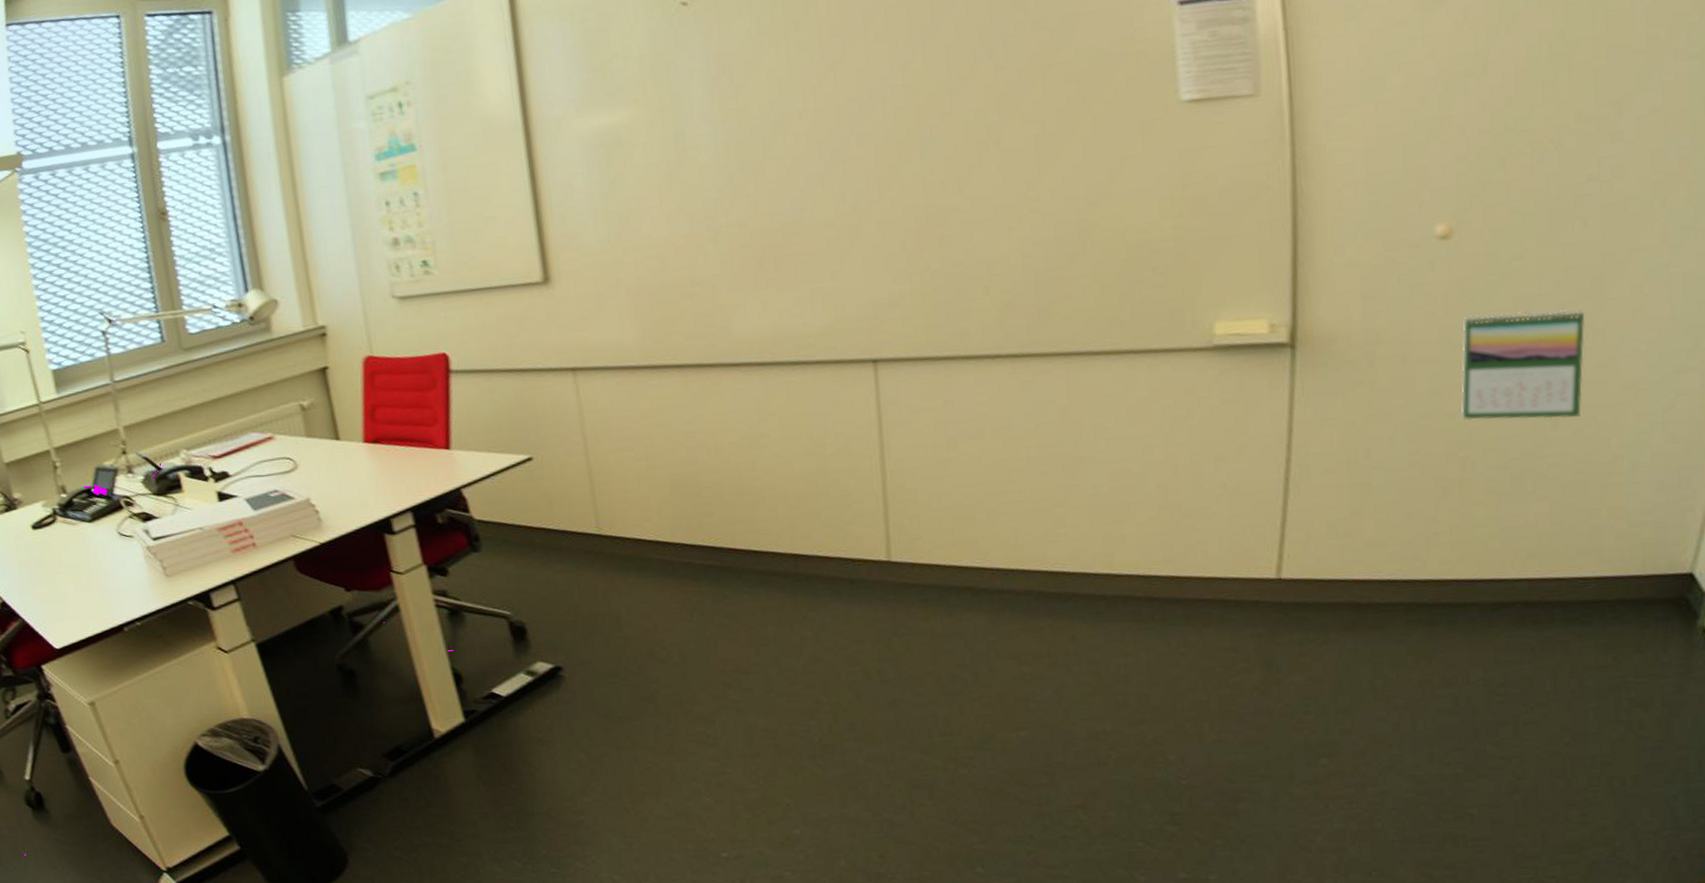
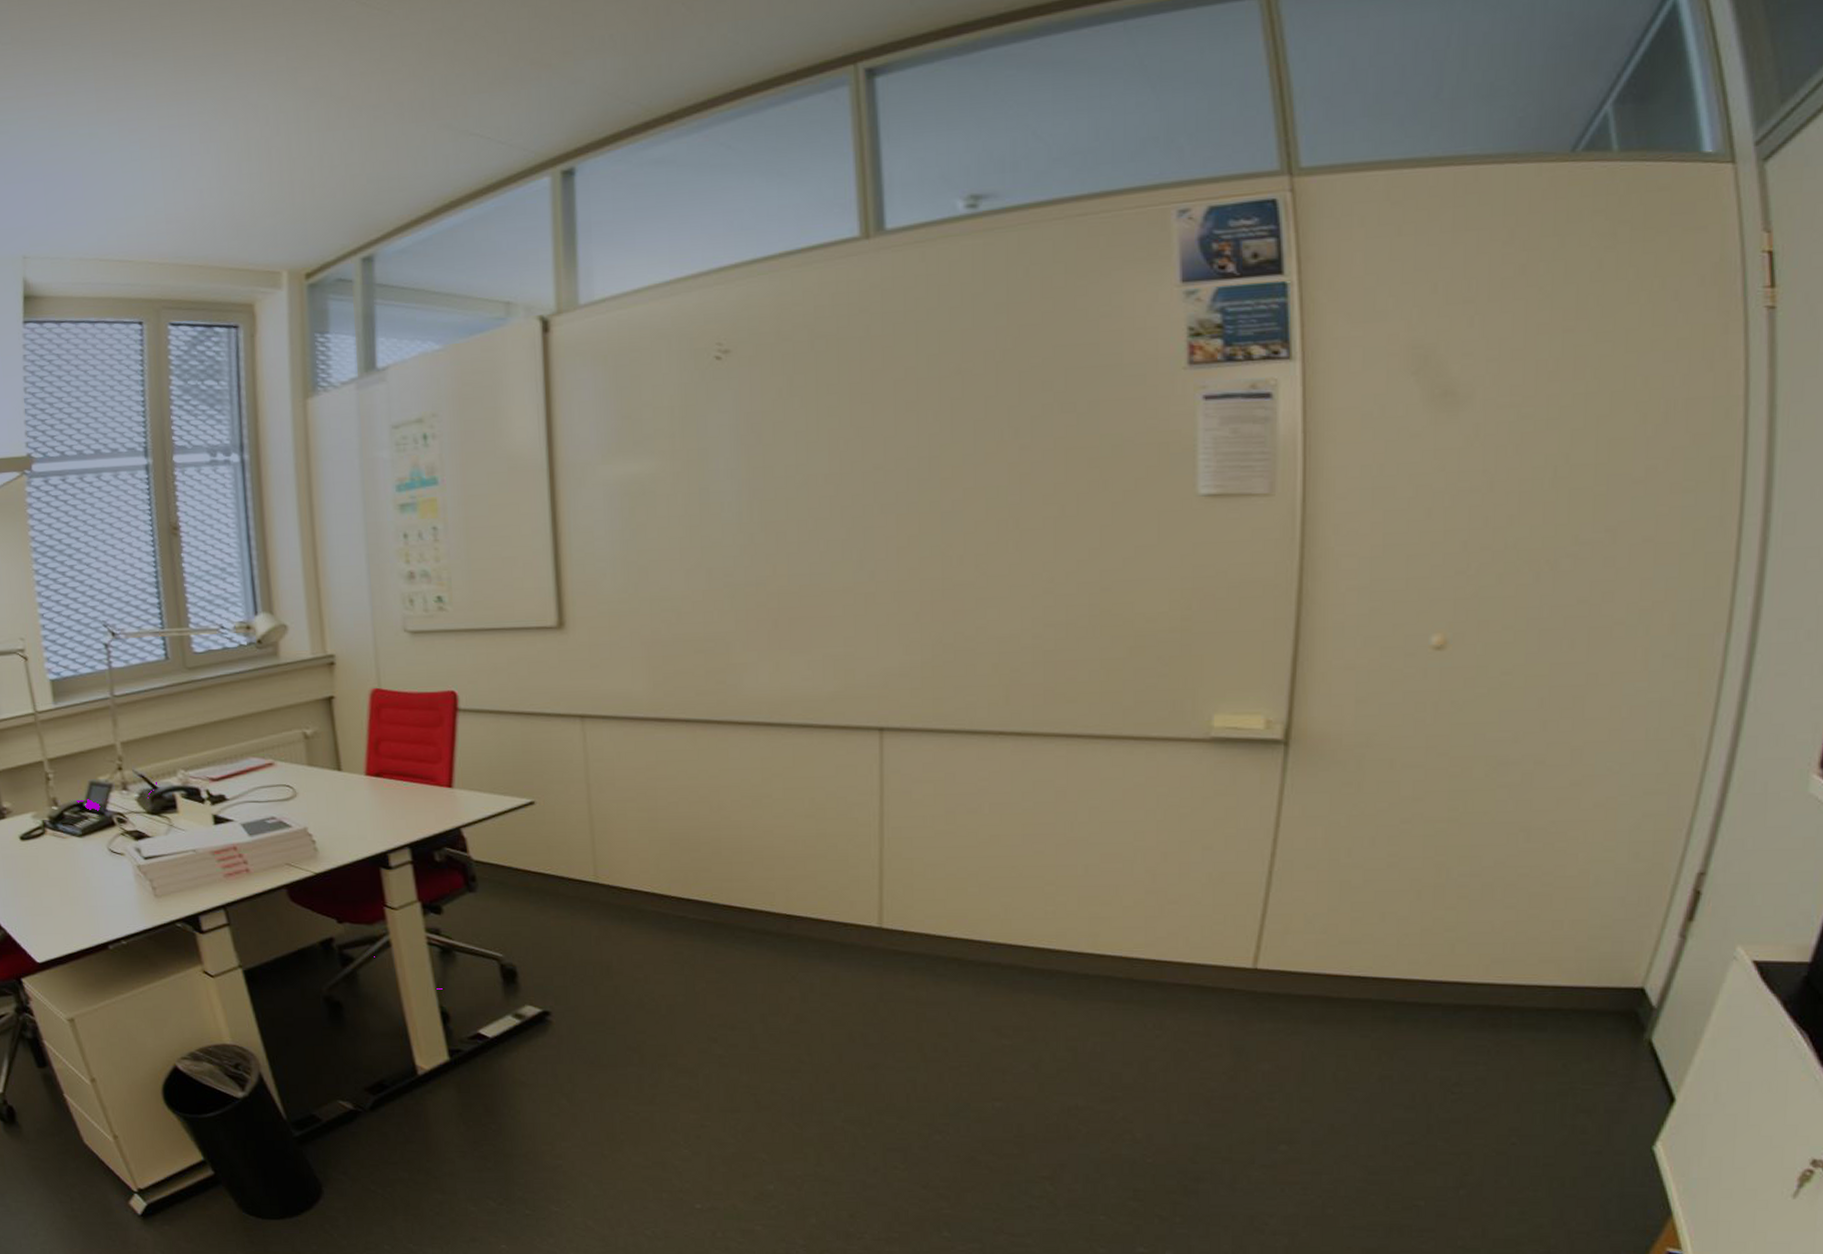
calendar: present [1460,310,1585,420] -> none [1440,725,1564,832]

